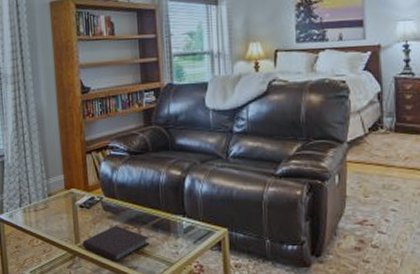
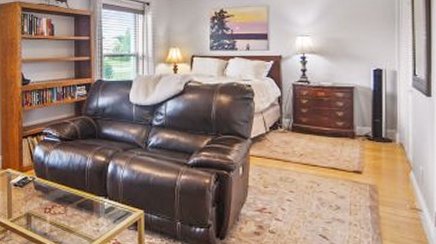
notebook: present [82,225,150,262] -> none [14,203,74,237]

